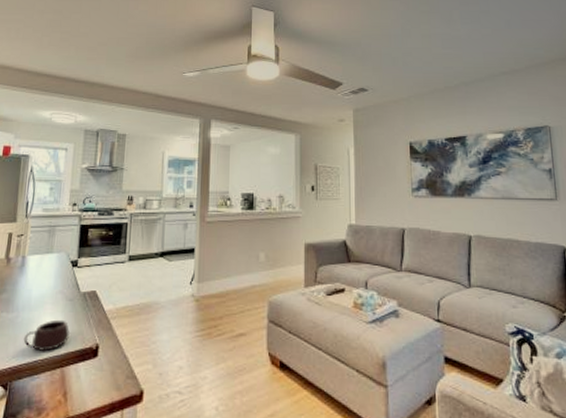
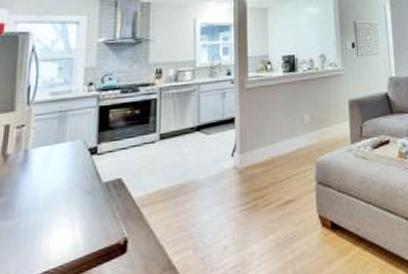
mug: present [23,319,71,351] -> none [29,217,92,259]

